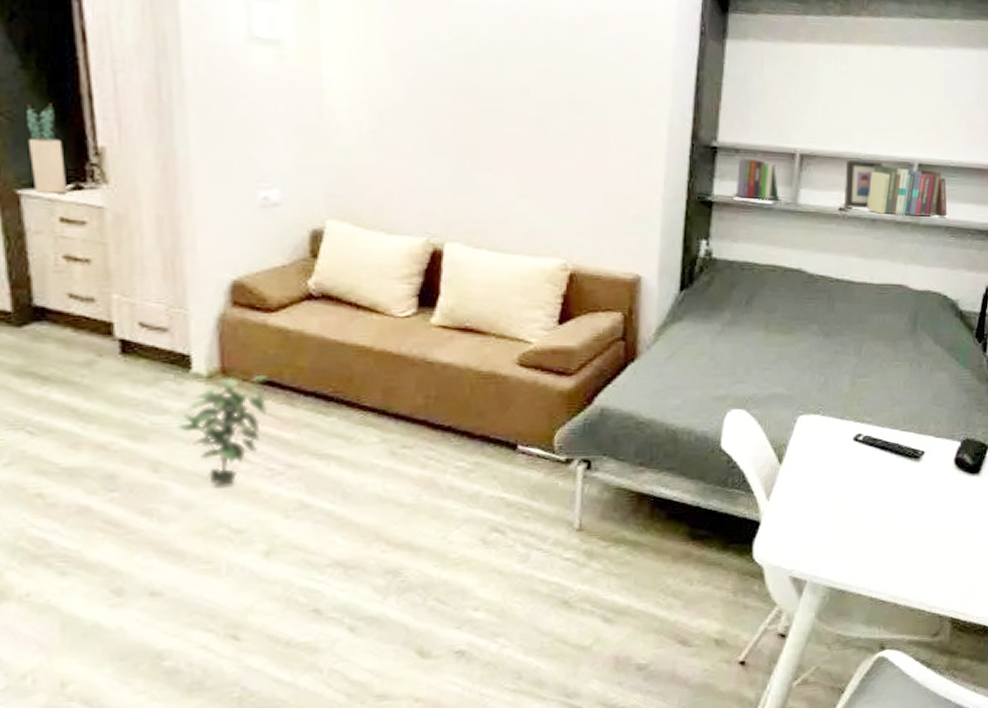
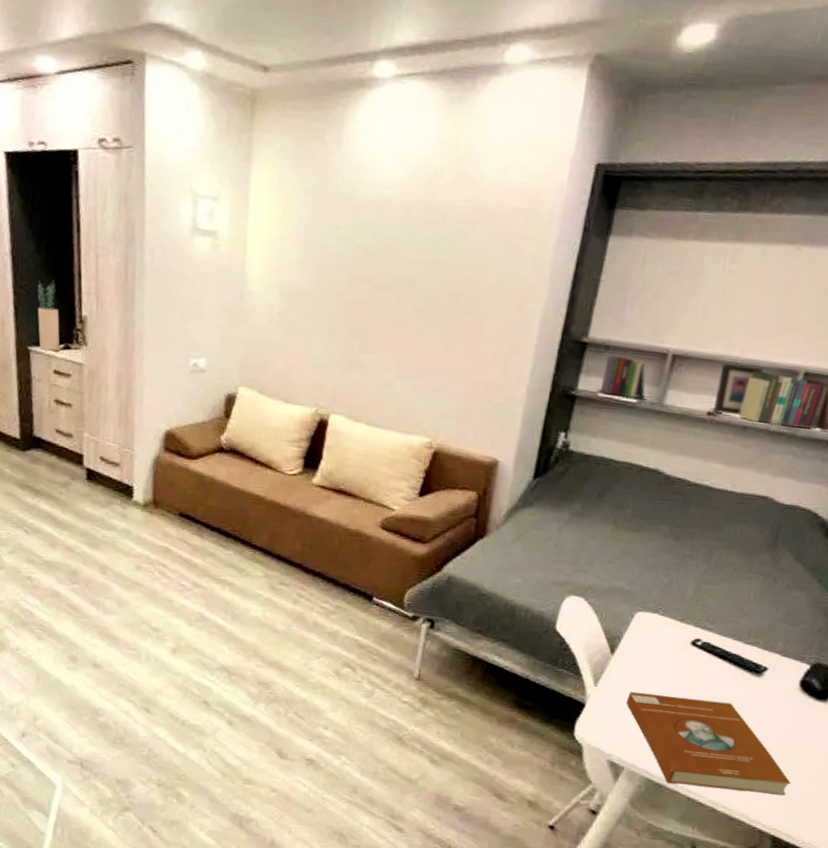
potted plant: present [176,374,270,485] -> none [119,507,187,592]
book: none [800,493,960,587] -> present [626,691,791,796]

